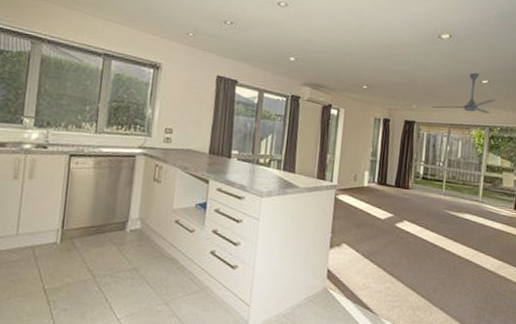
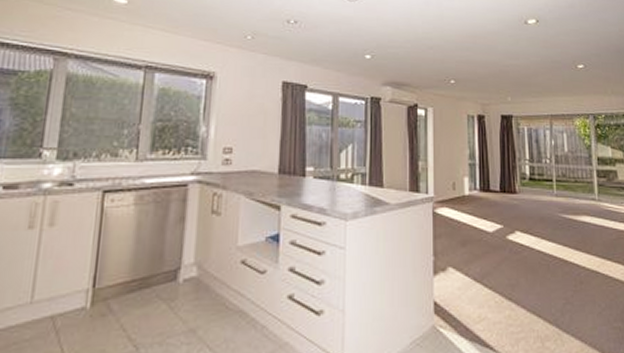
ceiling fan: present [431,72,496,114] -> none [528,57,595,101]

